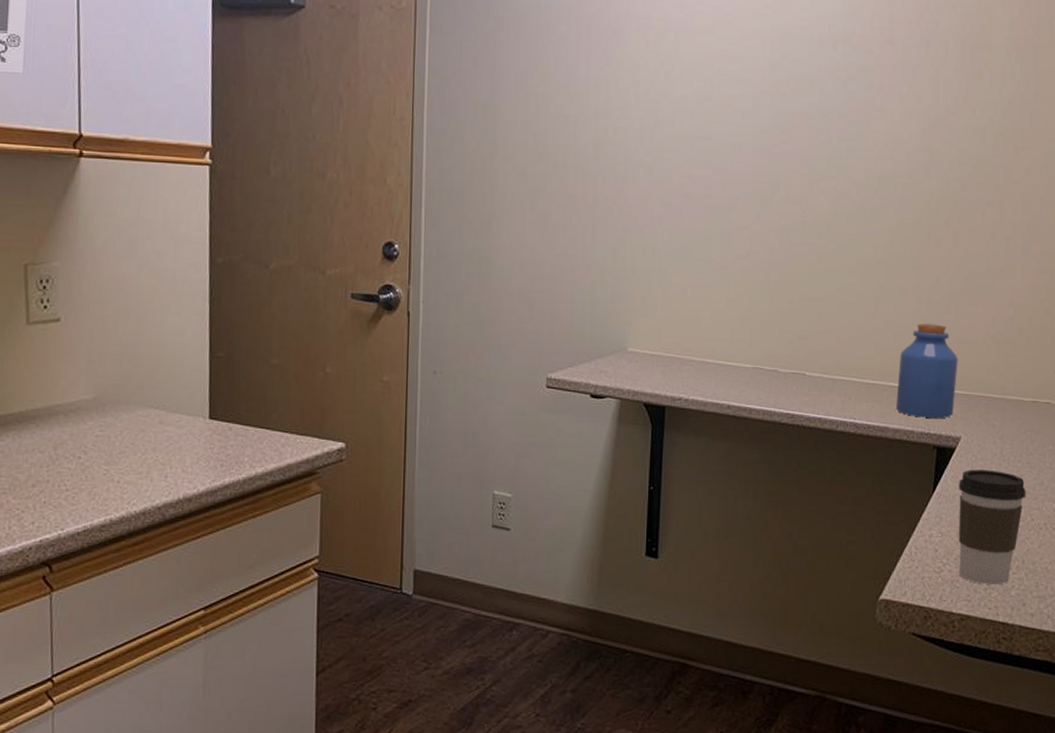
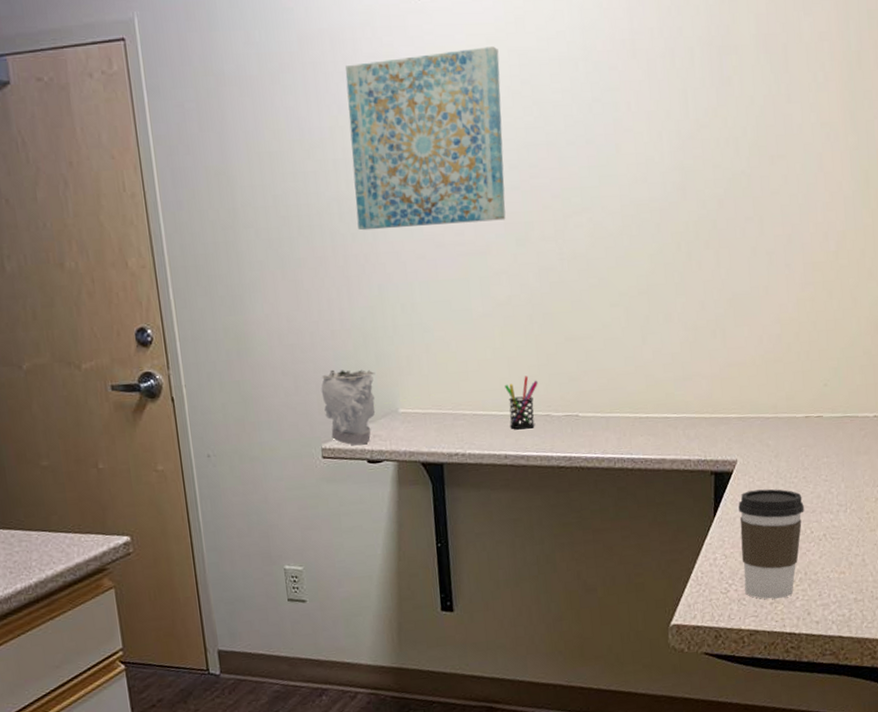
bust sculpture: none [554,302,666,379] -> present [321,369,435,446]
wall art: none [610,20,763,179] -> present [345,46,506,231]
pen holder: none [735,329,768,382] -> present [505,376,538,430]
jar: present [896,324,958,418] -> none [670,350,729,446]

